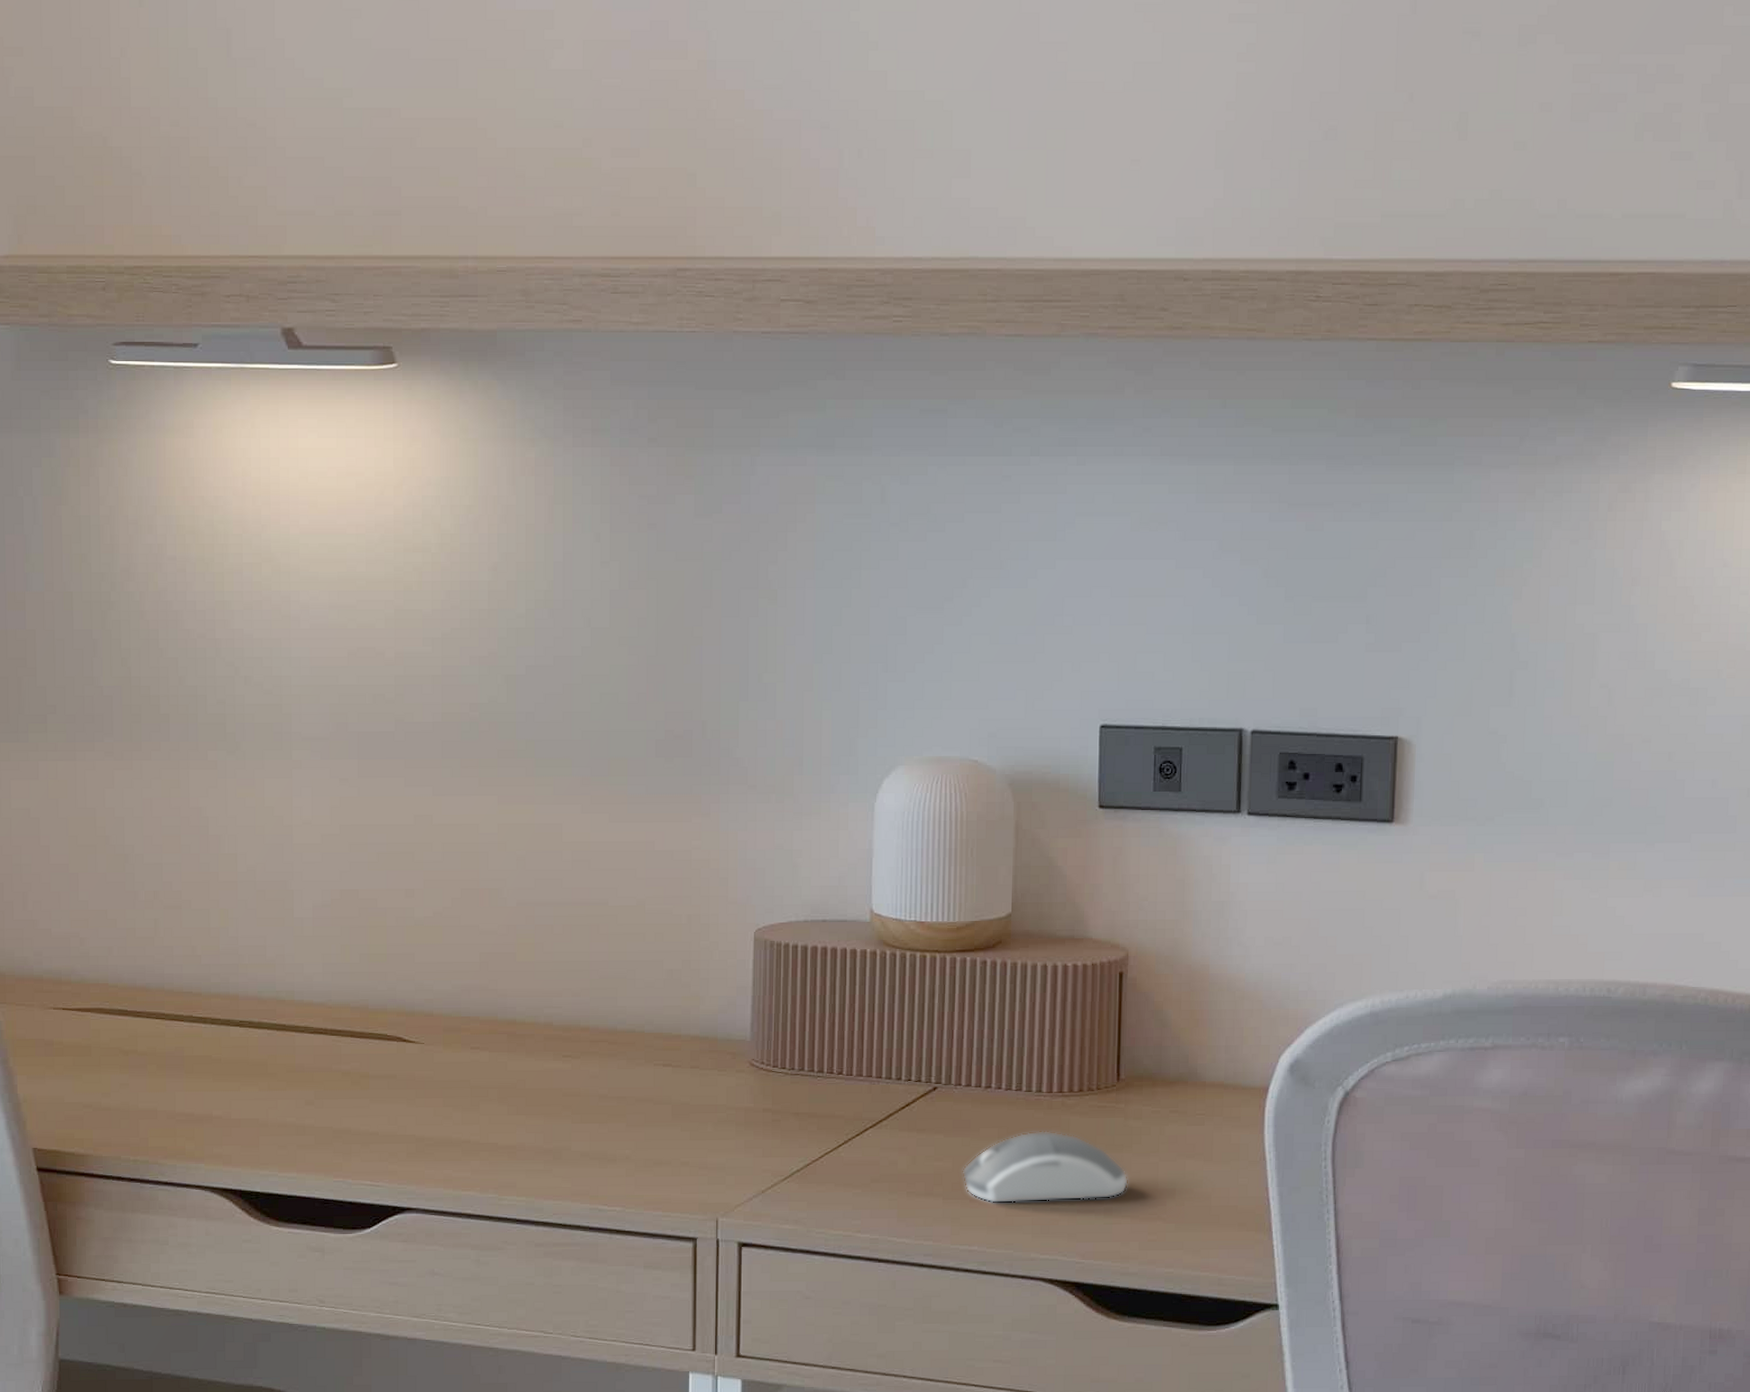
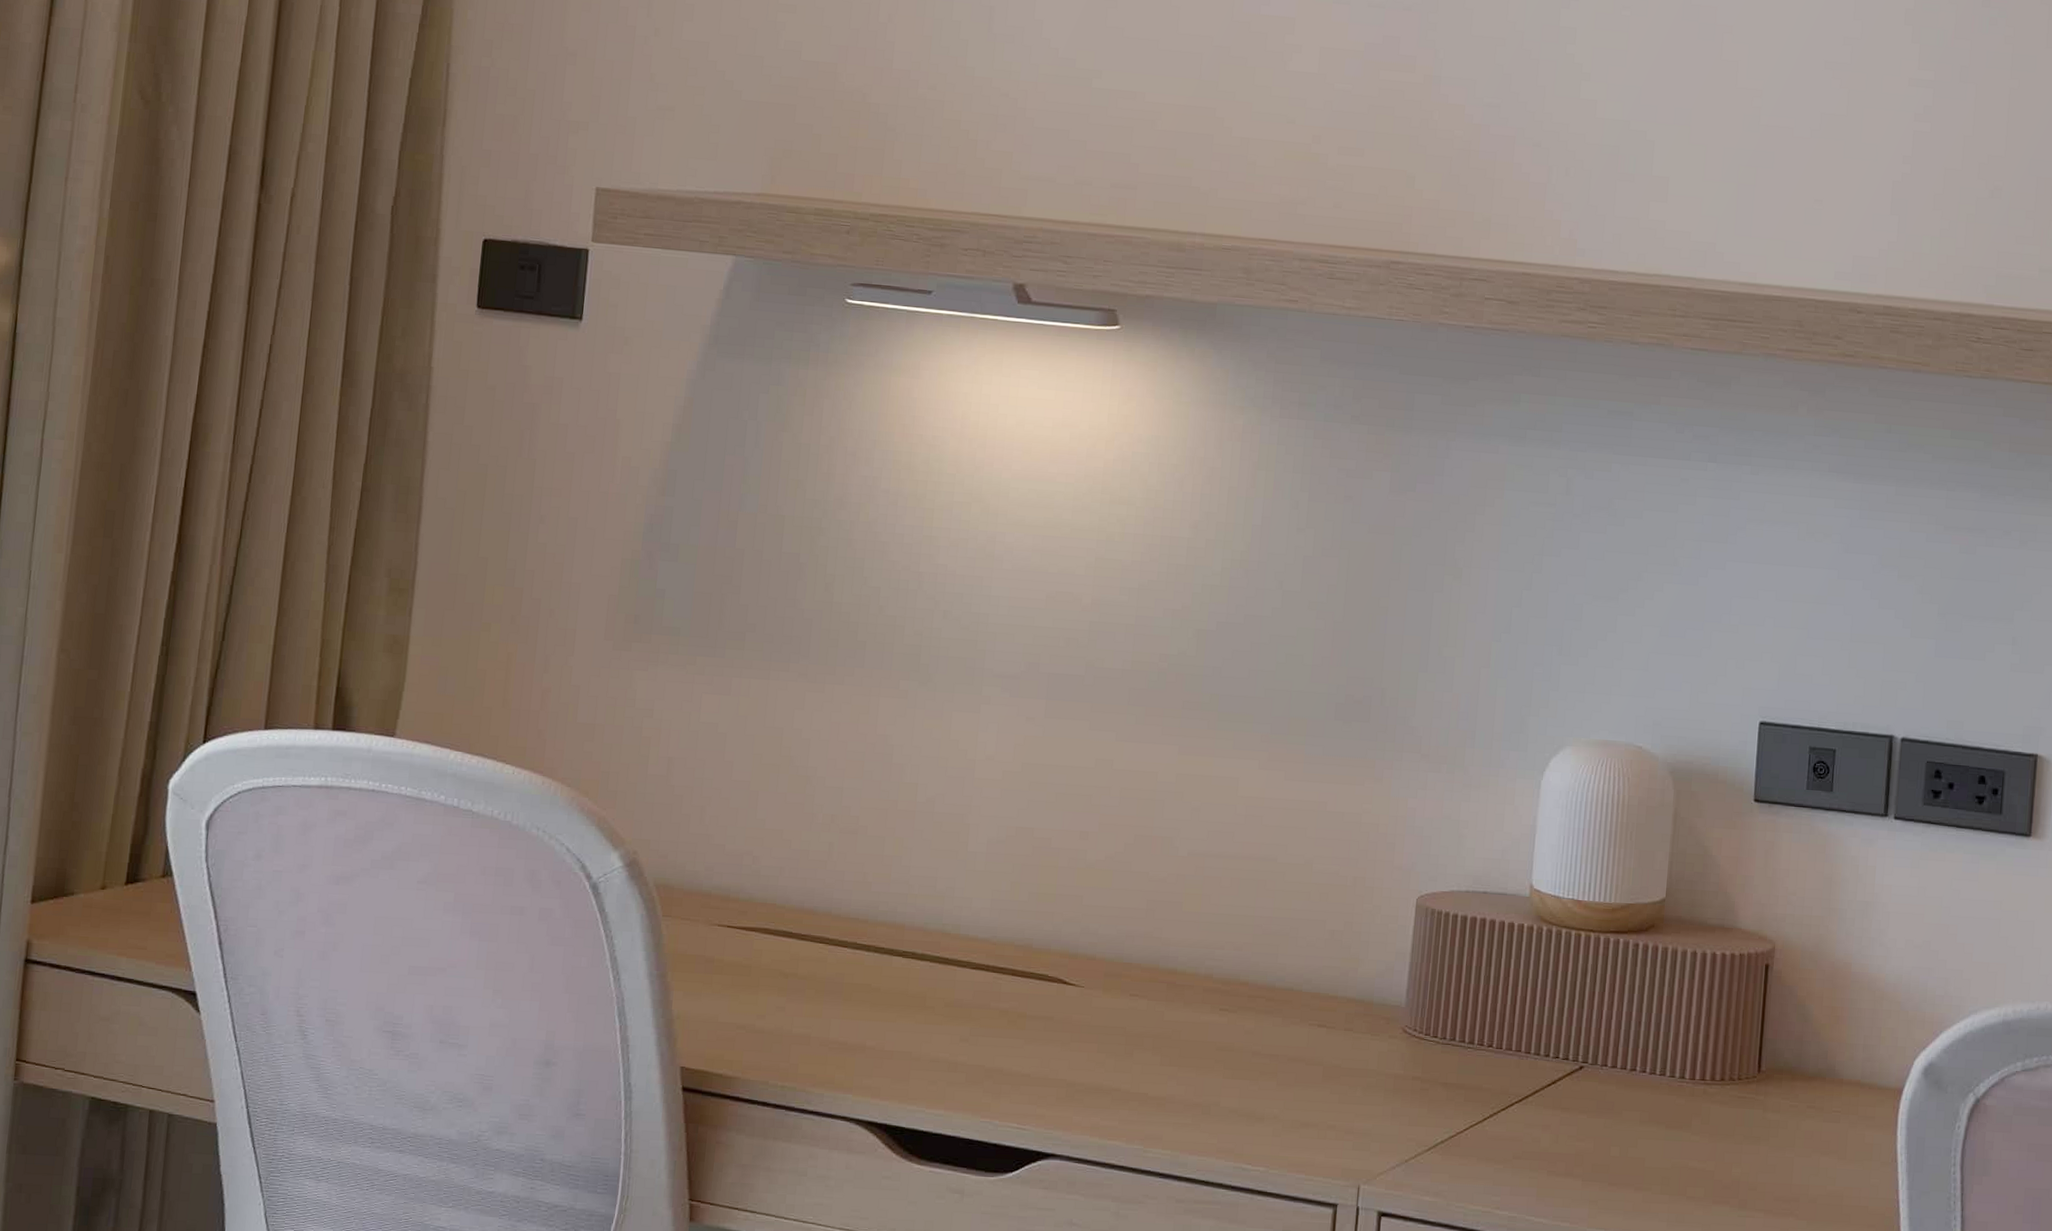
computer mouse: present [962,1131,1129,1204] -> none [1602,1117,1765,1191]

